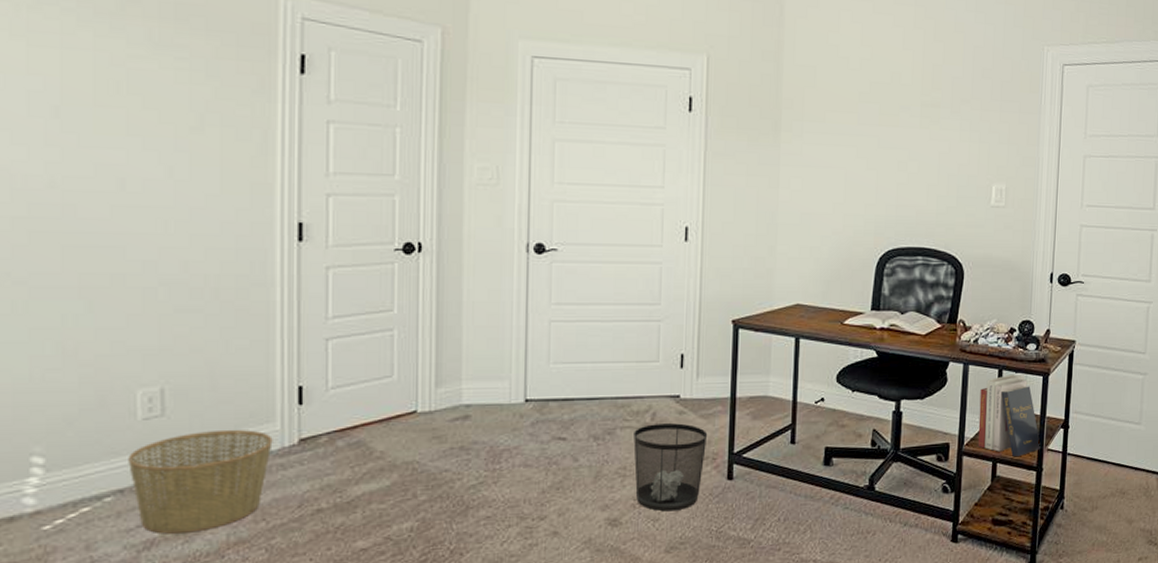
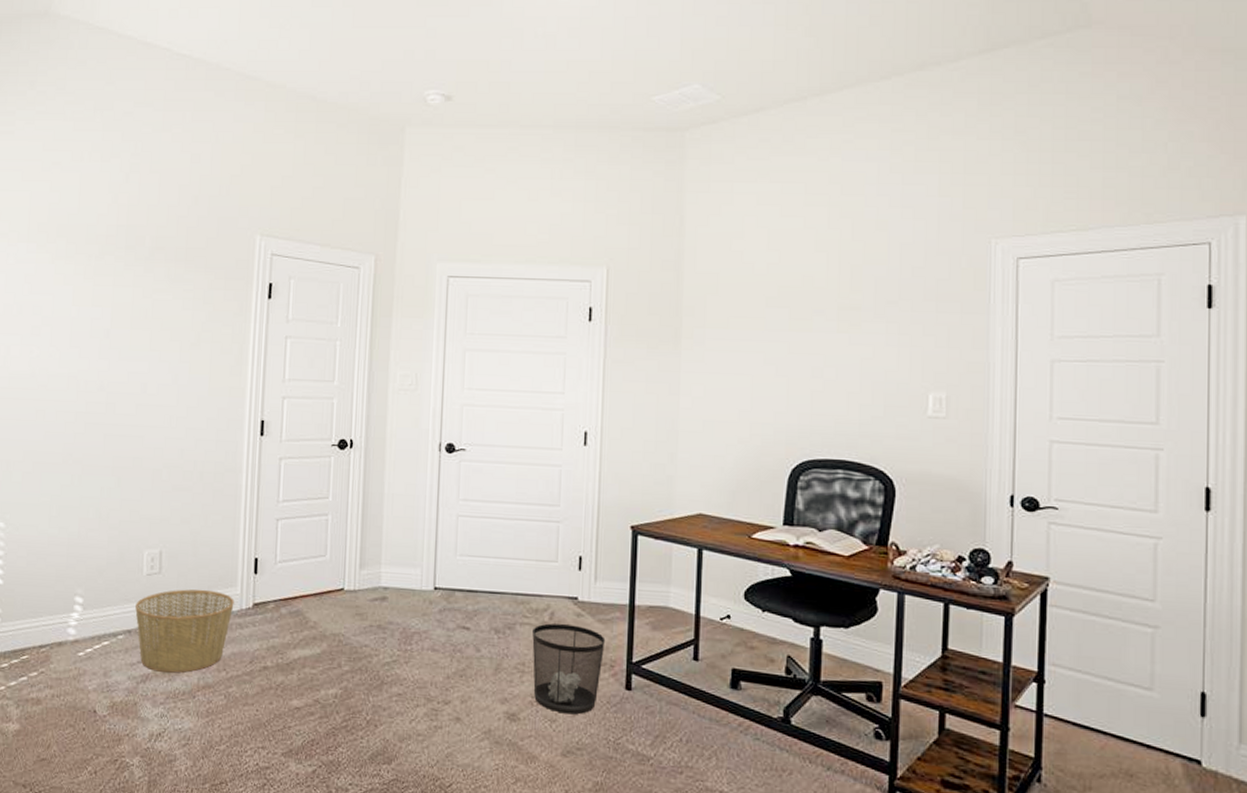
books: present [978,375,1041,457] -> none [919,610,1006,710]

